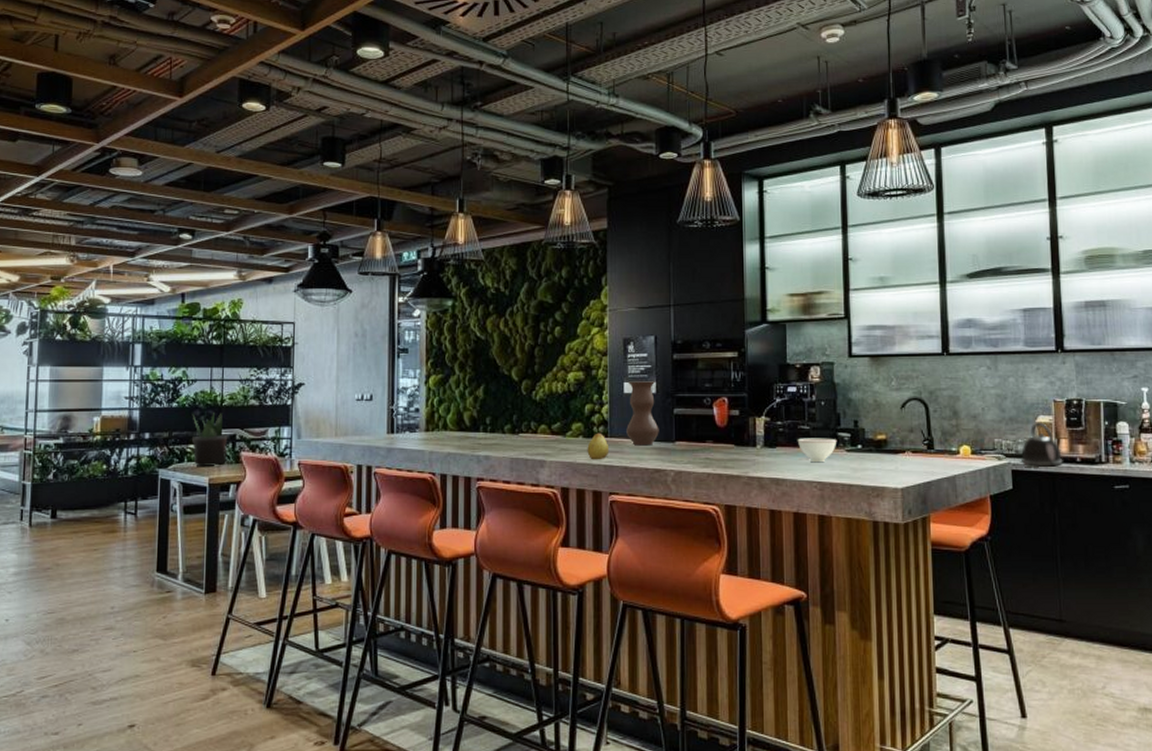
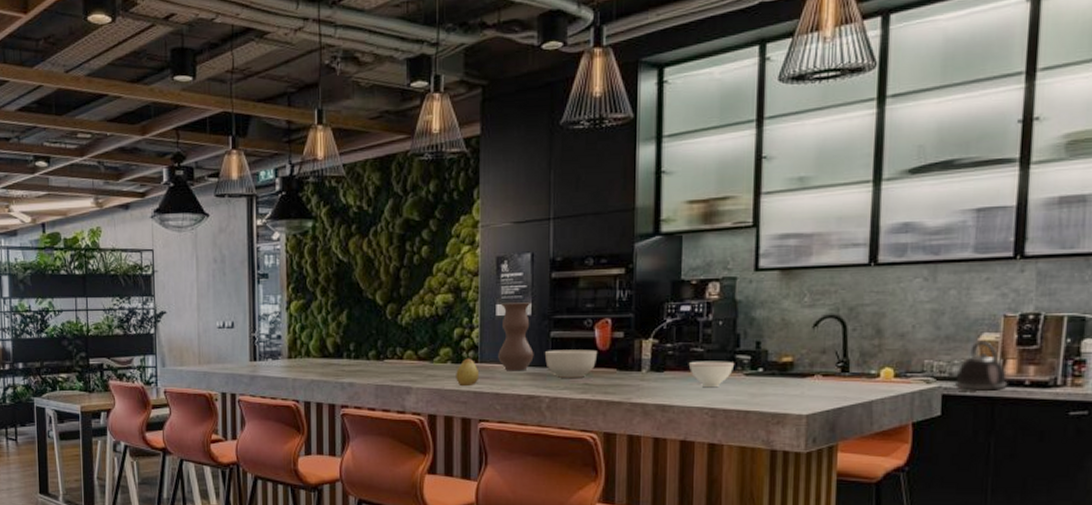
planter: present [191,413,228,466] -> none [61,342,96,395]
bowl: none [668,426,717,452] -> present [544,349,598,378]

